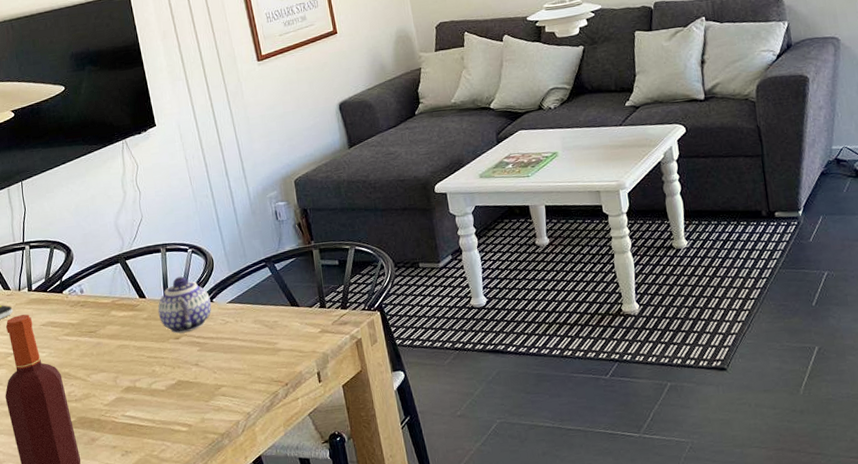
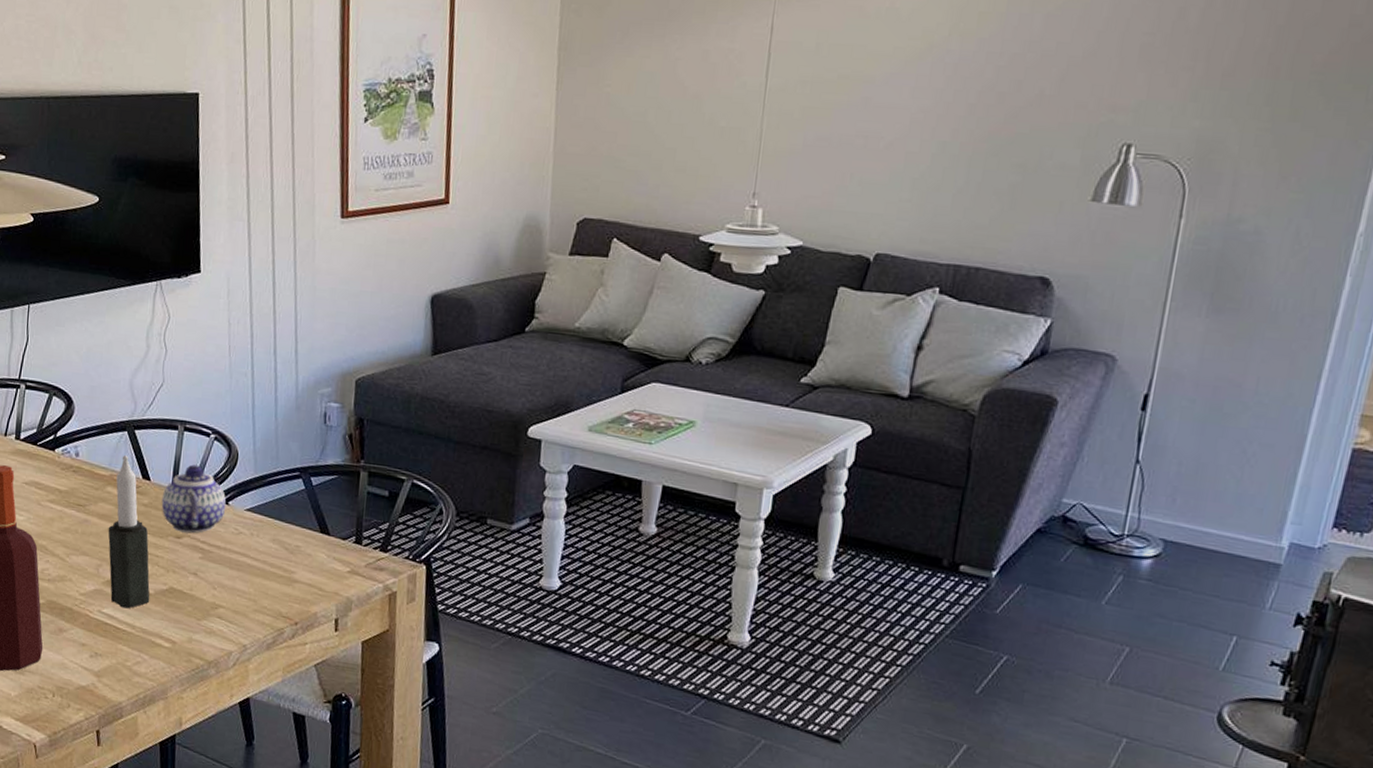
candle: none [117,282,164,408] -> present [108,454,150,609]

